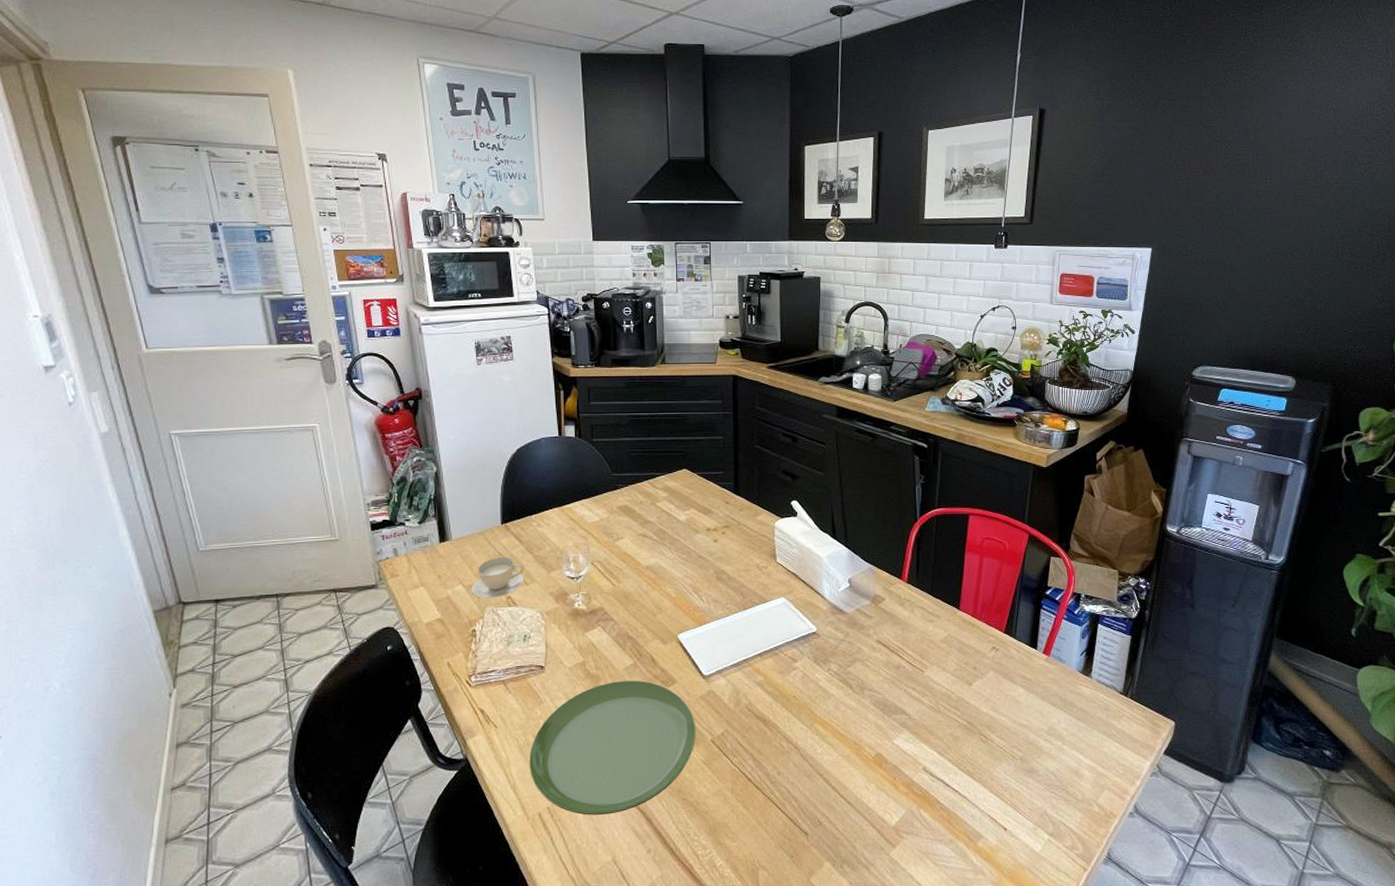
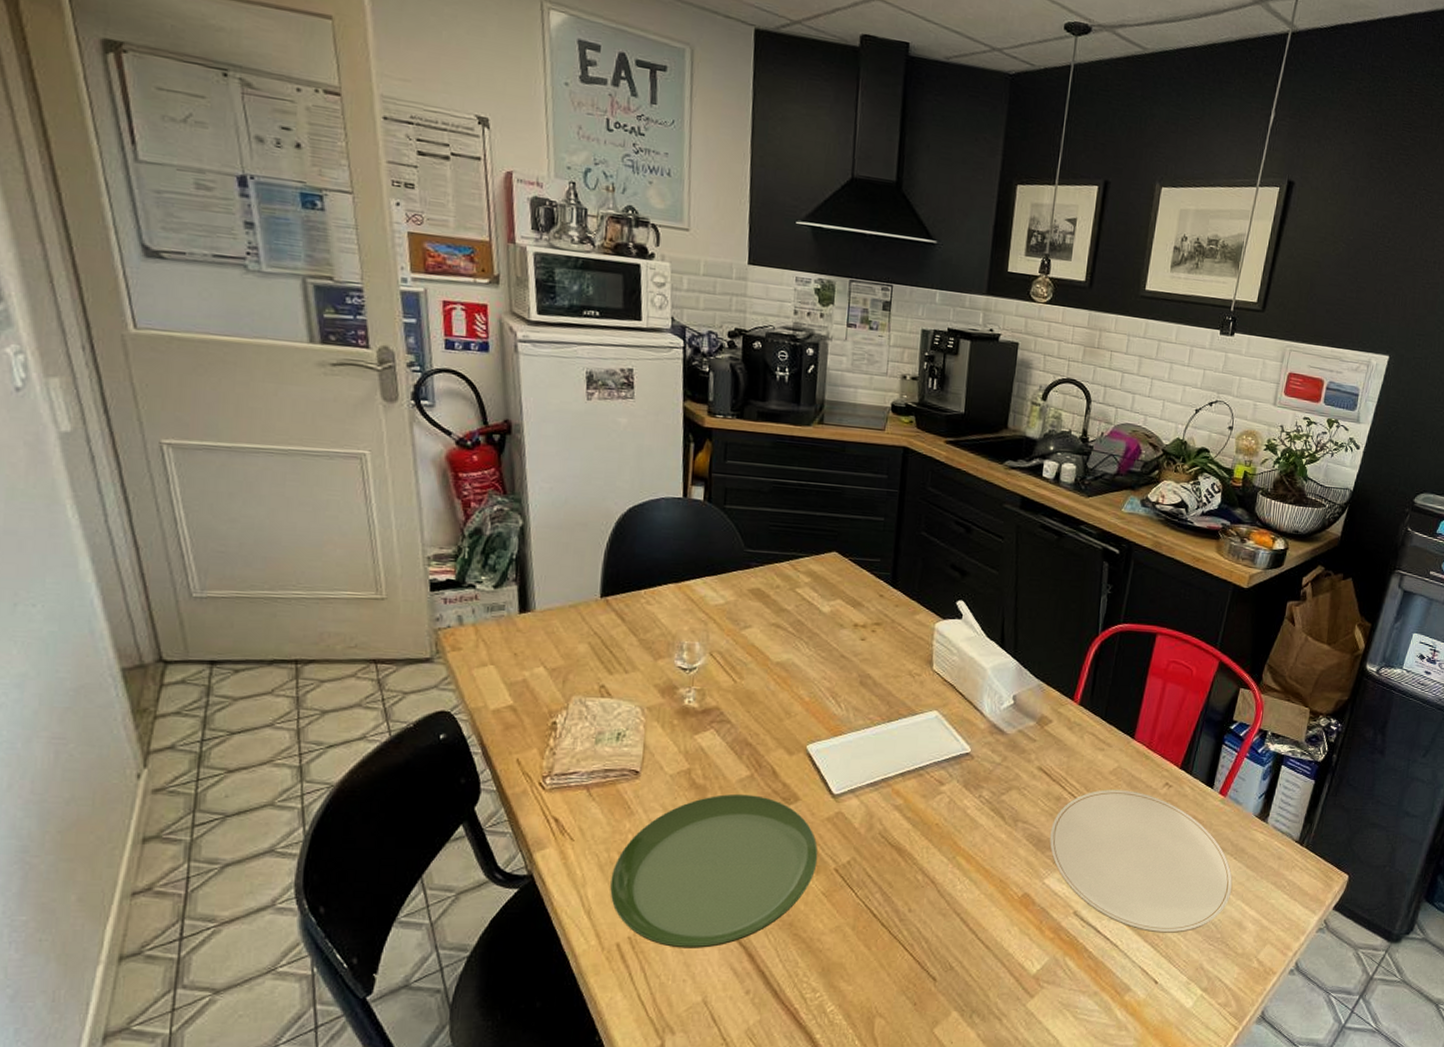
teacup: present [471,556,525,598] -> none [555,636,625,686]
plate: none [894,656,1065,784] -> present [1050,789,1233,933]

